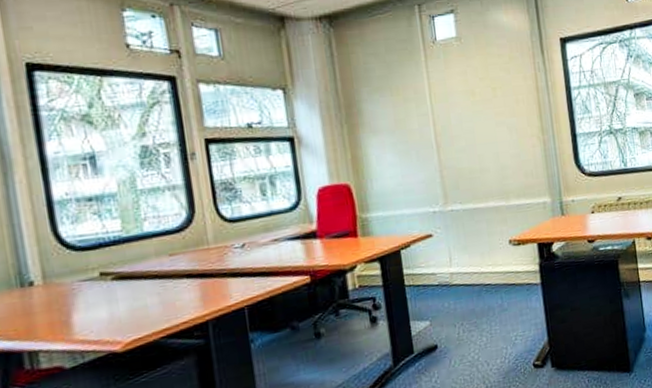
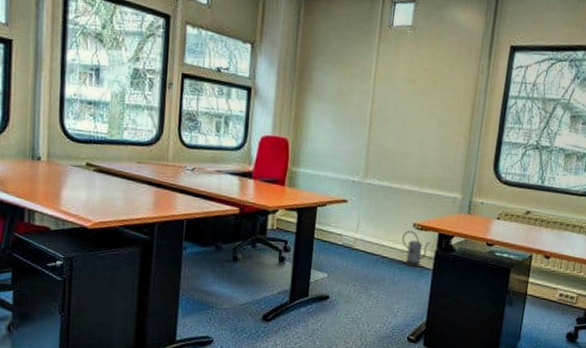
watering can: none [500,248,532,288] -> present [401,230,431,267]

